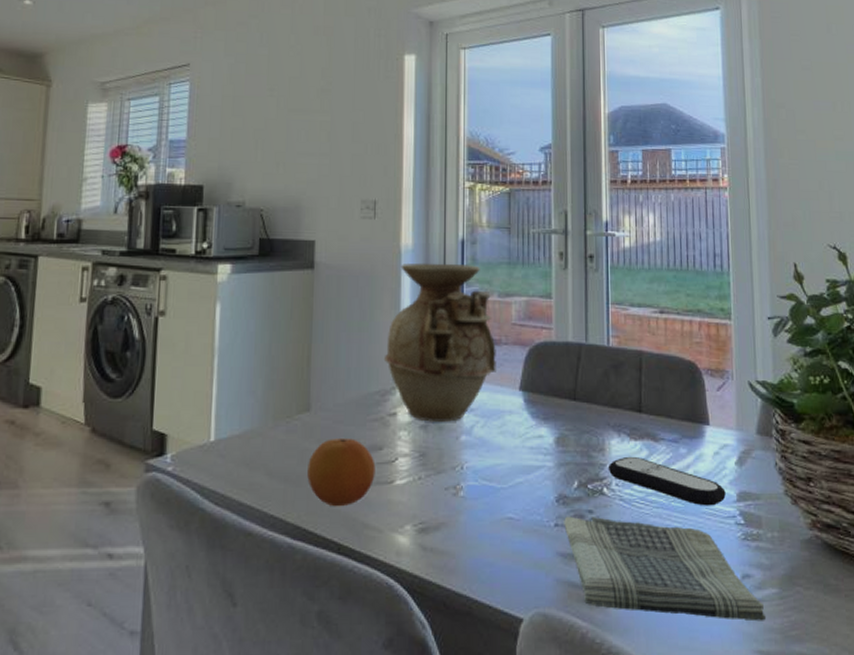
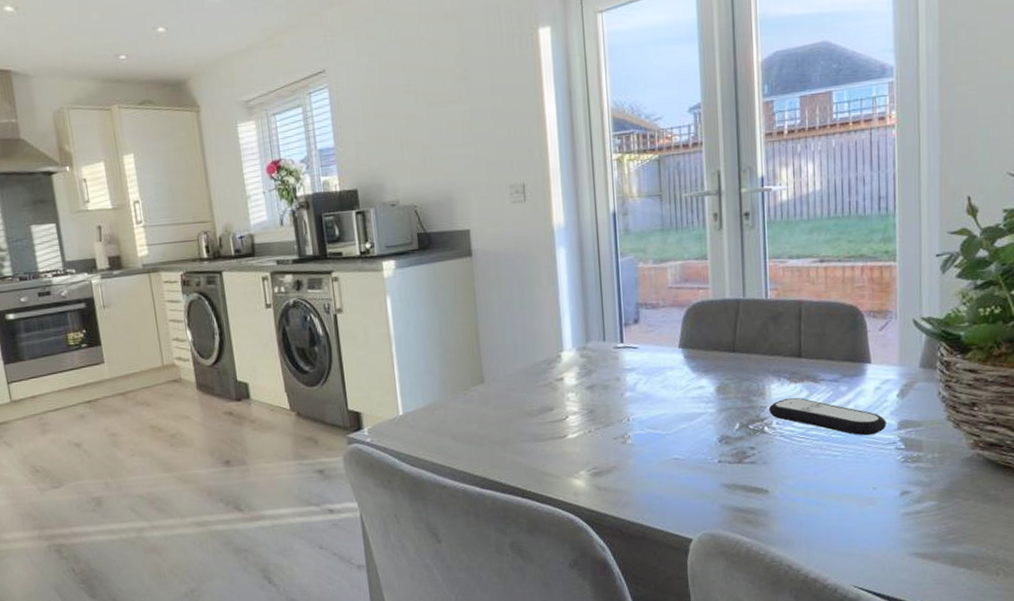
fruit: present [307,439,376,507] -> none [487,403,549,461]
vase: present [383,262,496,422] -> none [546,235,655,383]
dish towel: present [564,516,766,622] -> none [727,452,923,530]

